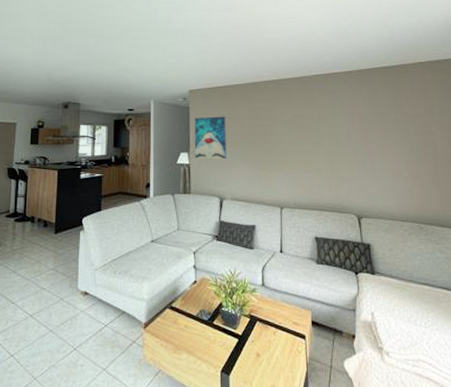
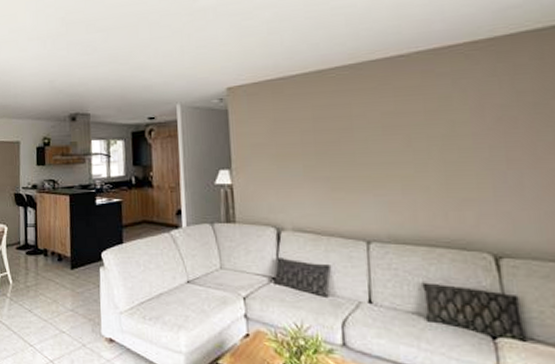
wall art: present [194,116,227,160] -> none [236,119,284,178]

